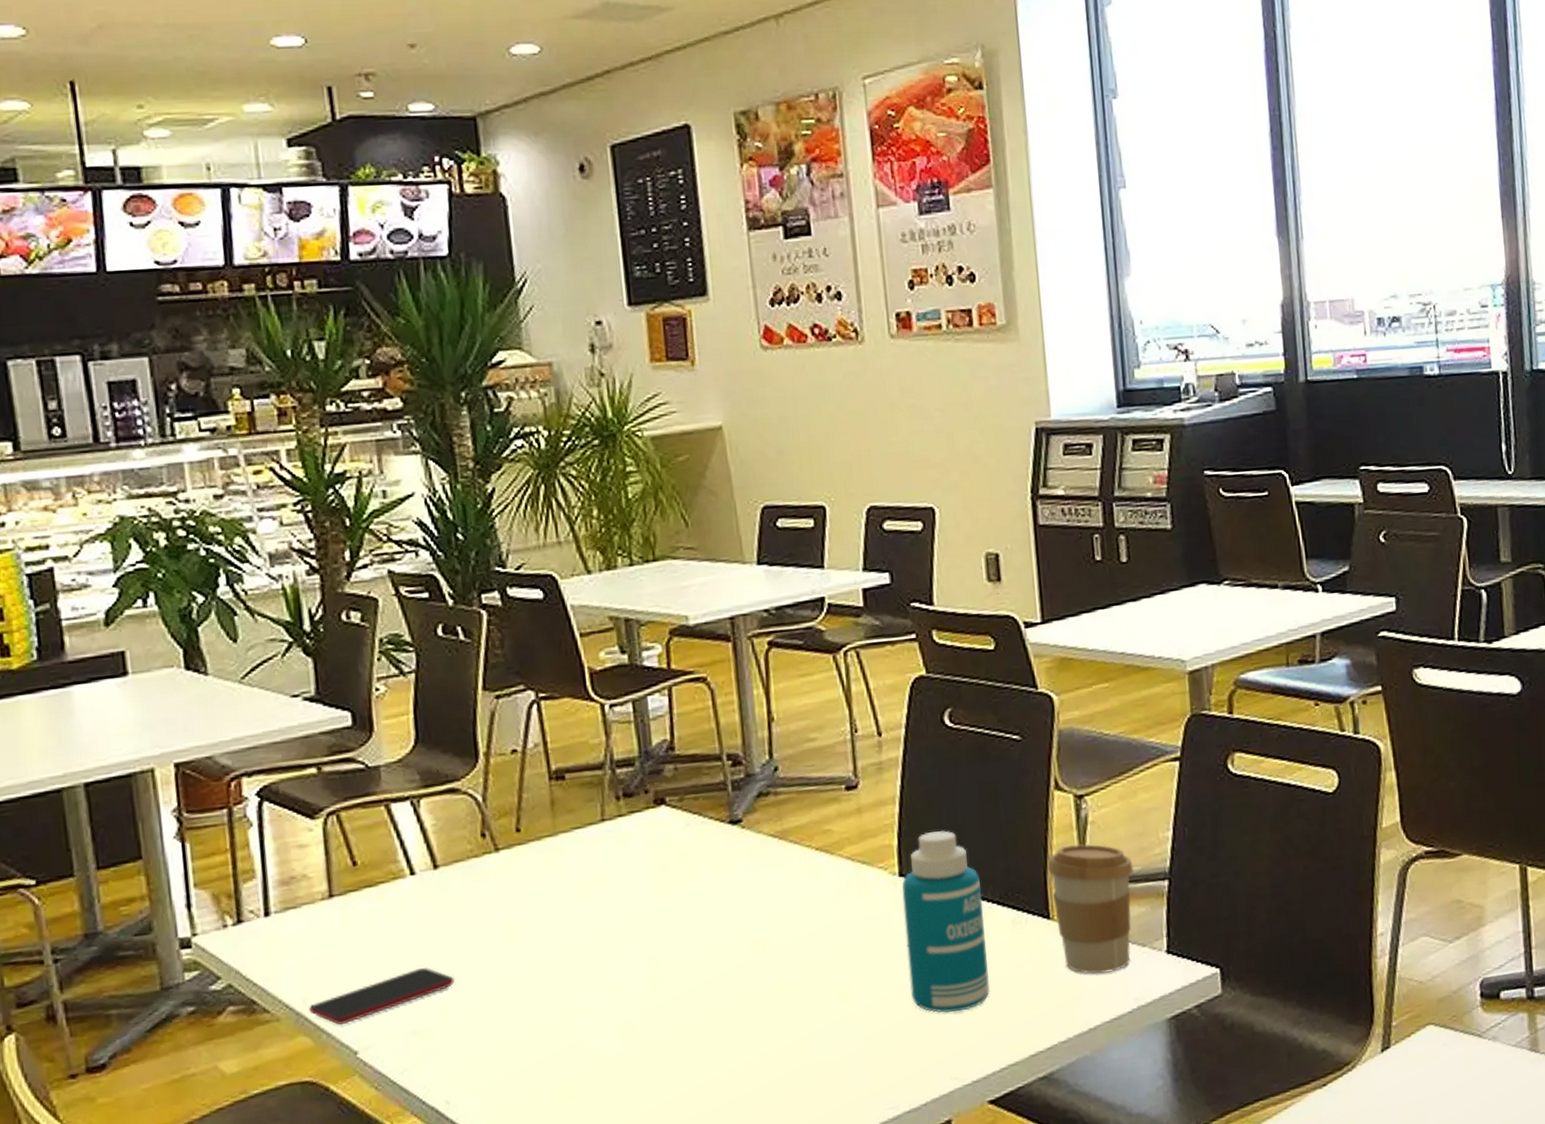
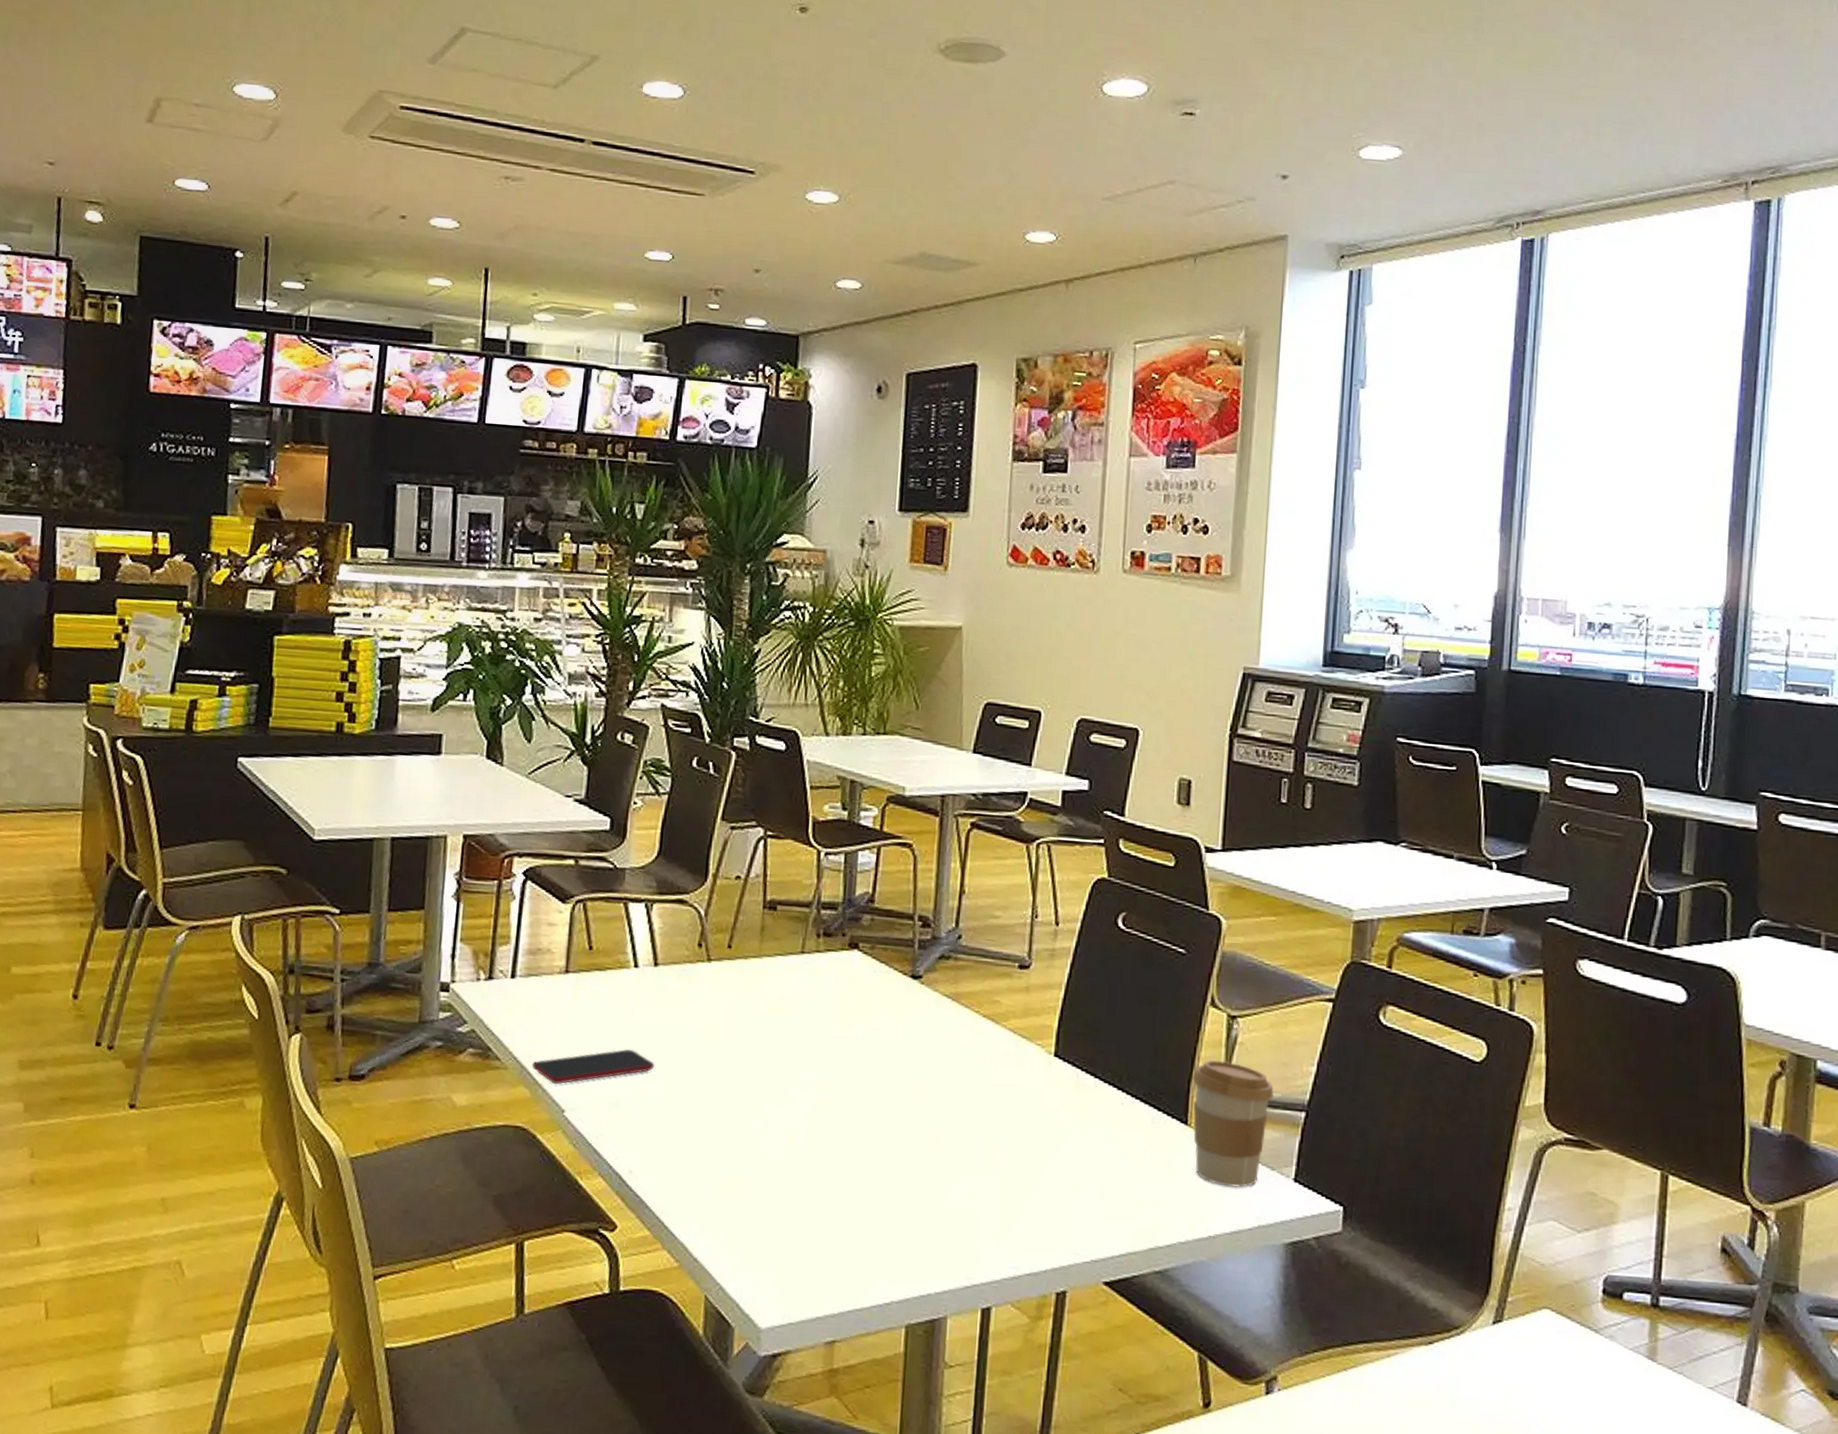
bottle: present [902,830,991,1013] -> none [1048,1021,1128,1193]

